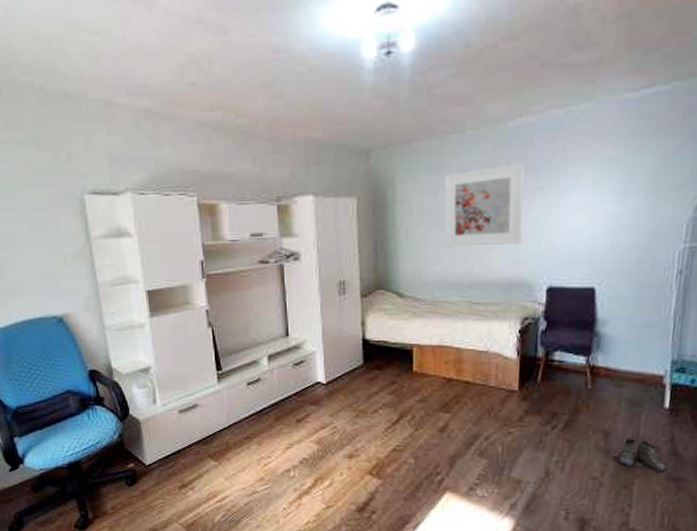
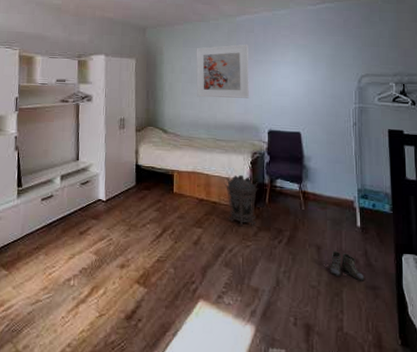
lantern: none [480,347,528,411] -> present [223,174,258,227]

